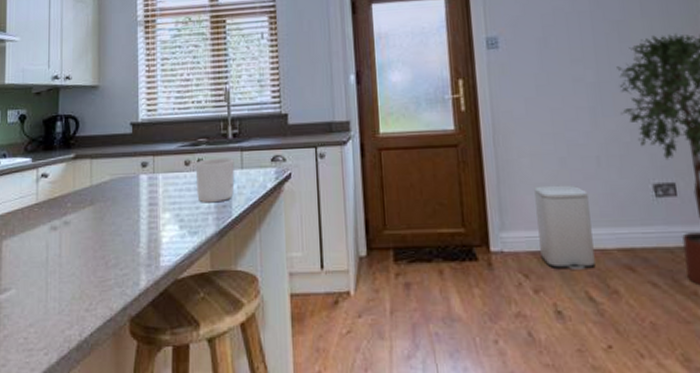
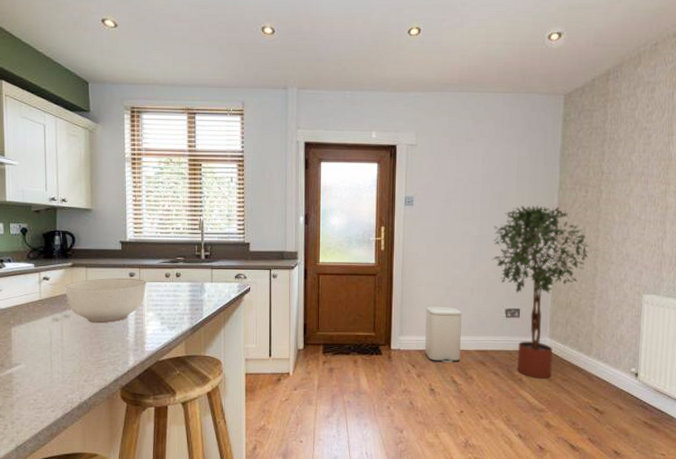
bowl: none [65,169,162,231] -> present [64,278,147,323]
mug: present [195,157,235,203] -> none [174,273,206,307]

